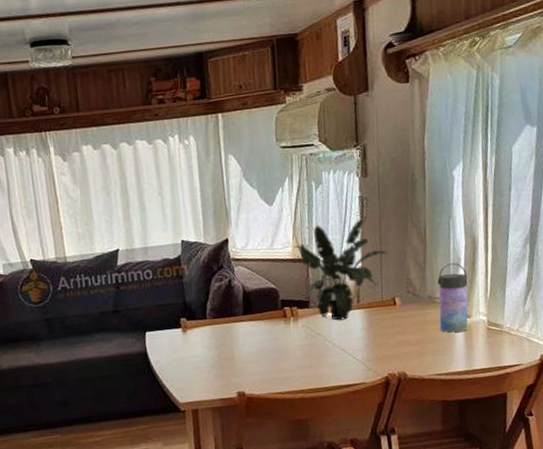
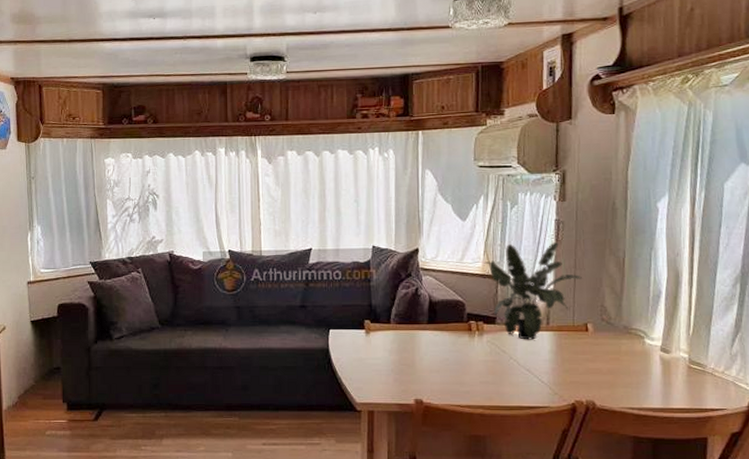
water bottle: present [437,263,468,333] -> none [634,295,668,366]

